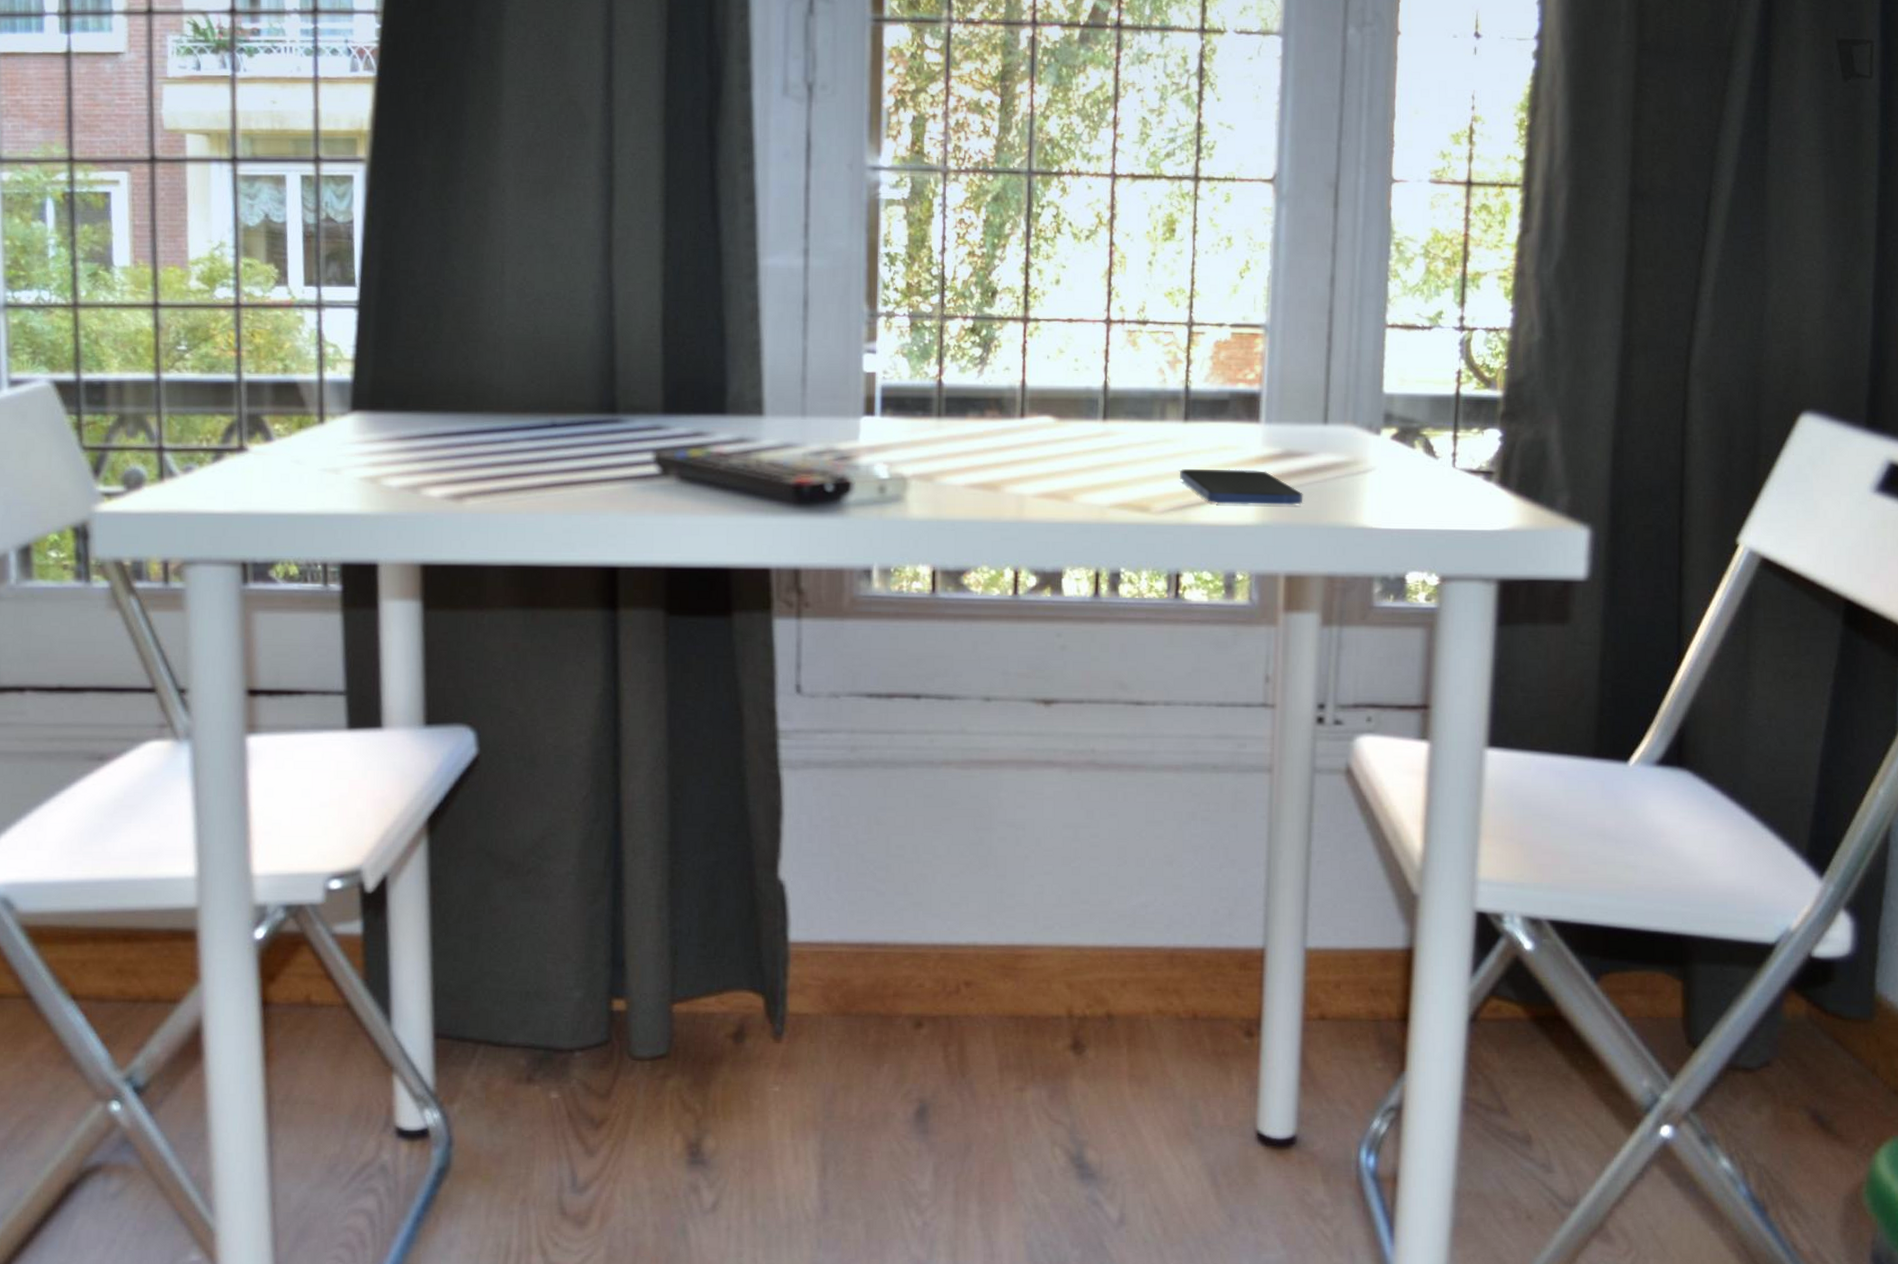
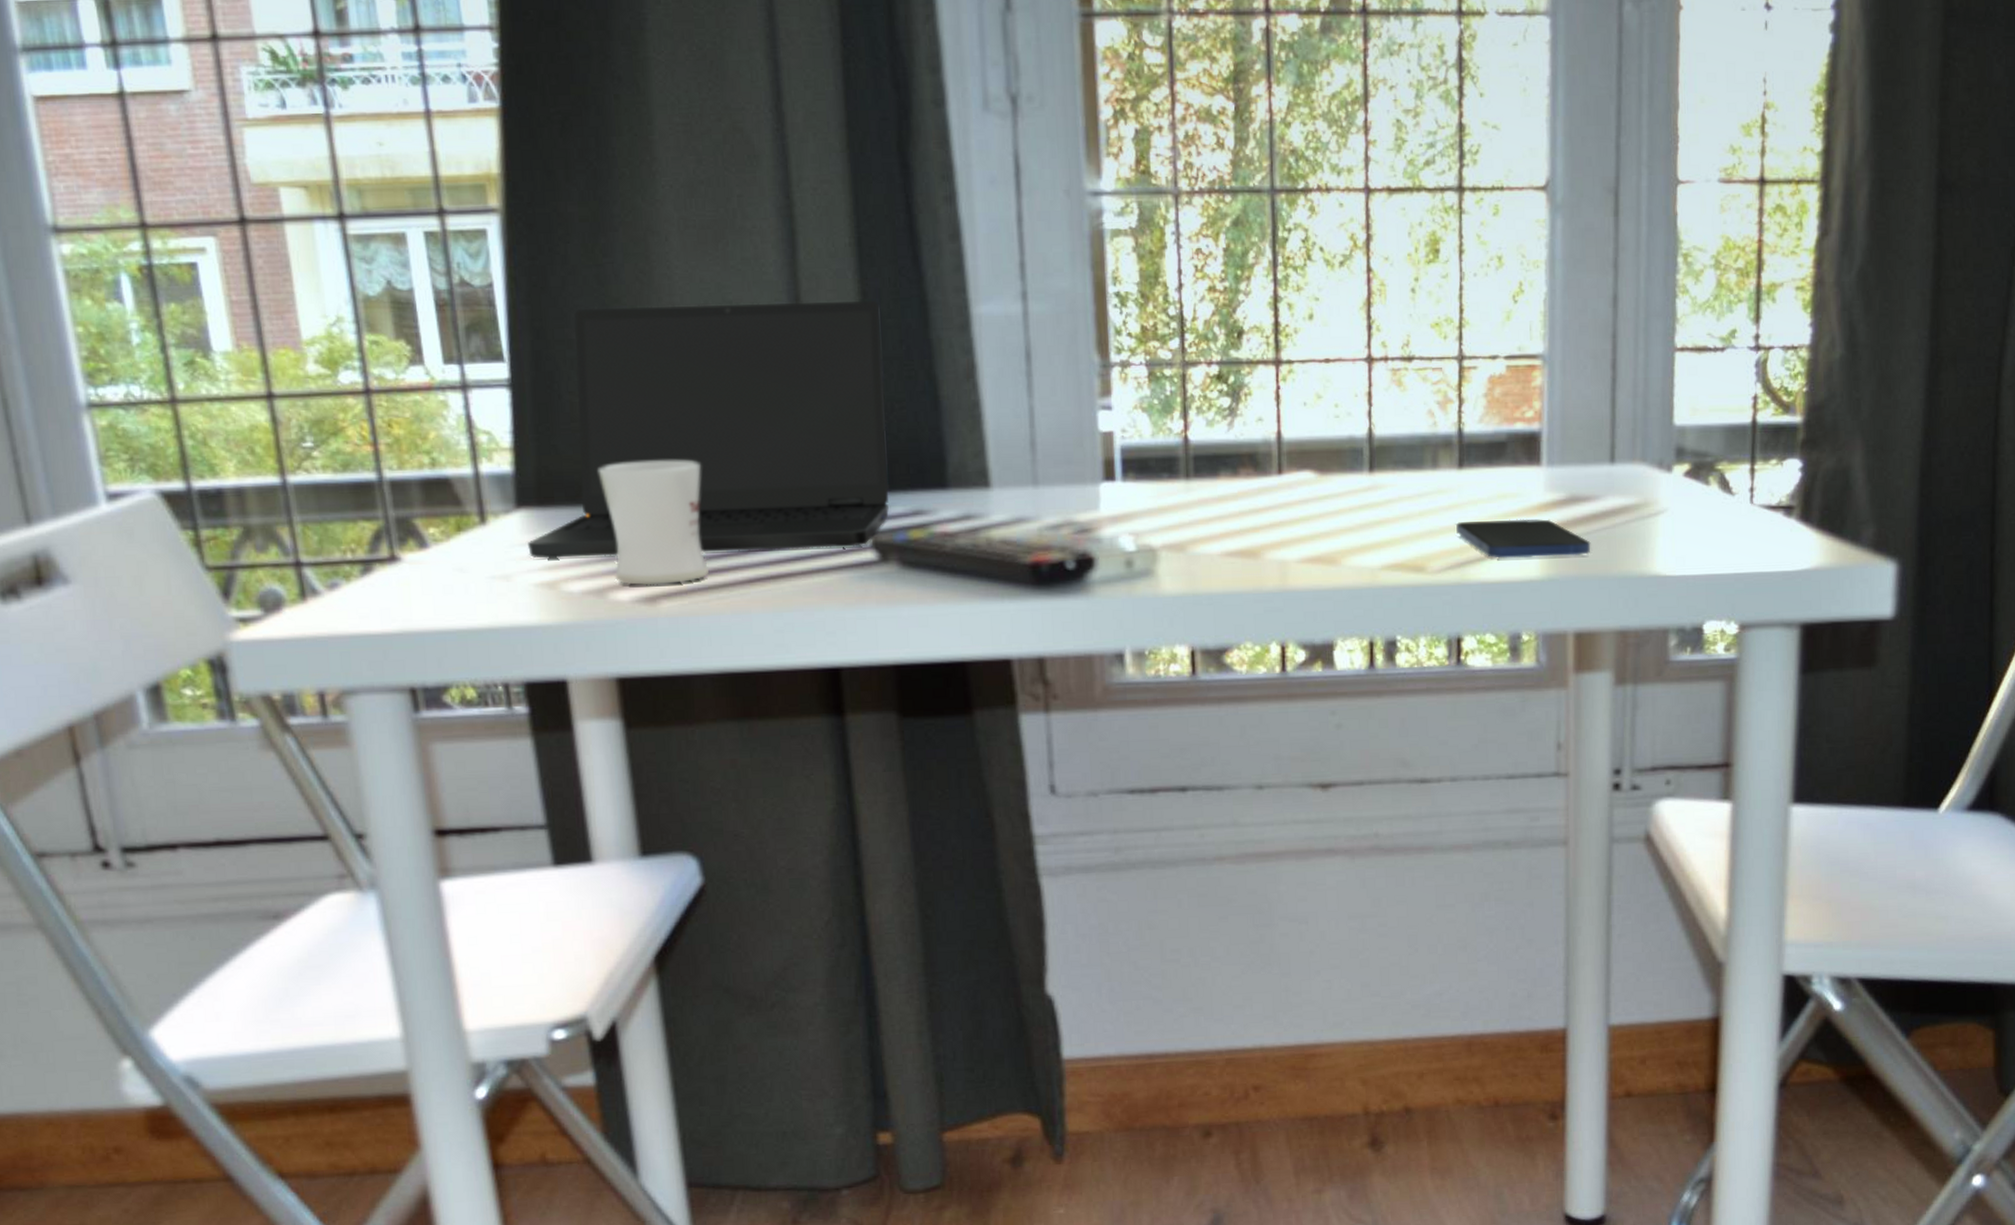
laptop: none [357,245,680,461] -> present [528,301,889,558]
mug: none [425,376,513,484] -> present [599,460,710,585]

